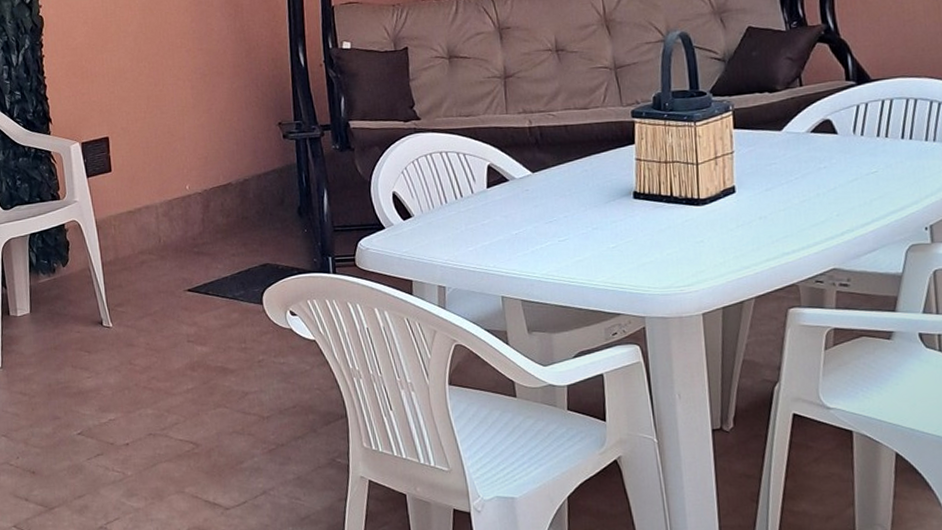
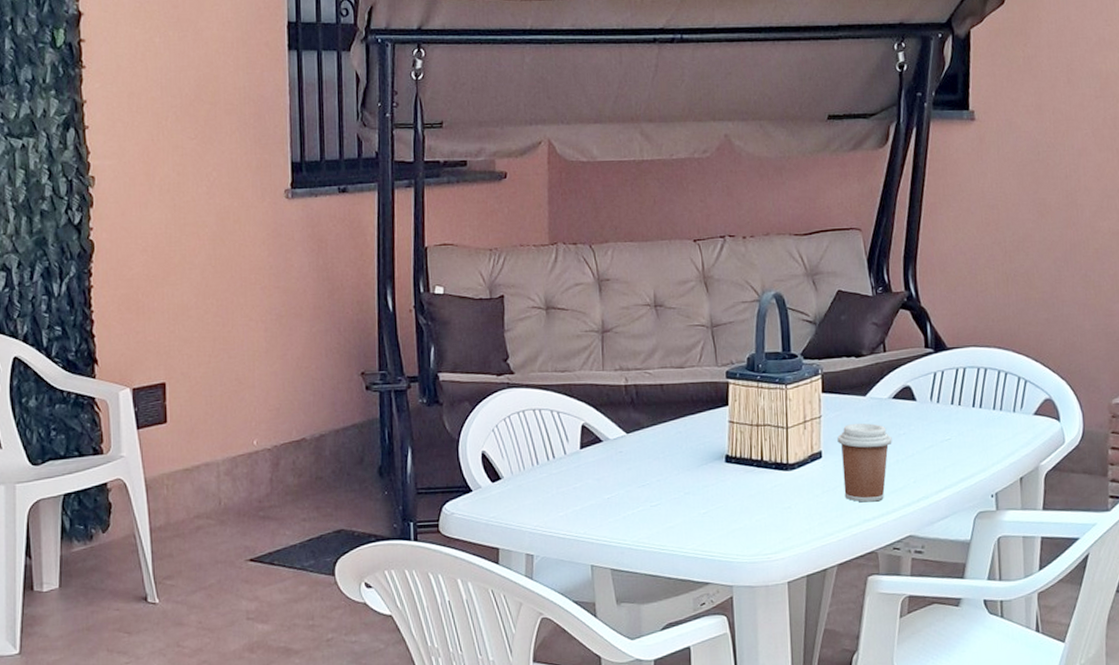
coffee cup: none [751,157,812,236] -> present [837,423,892,503]

